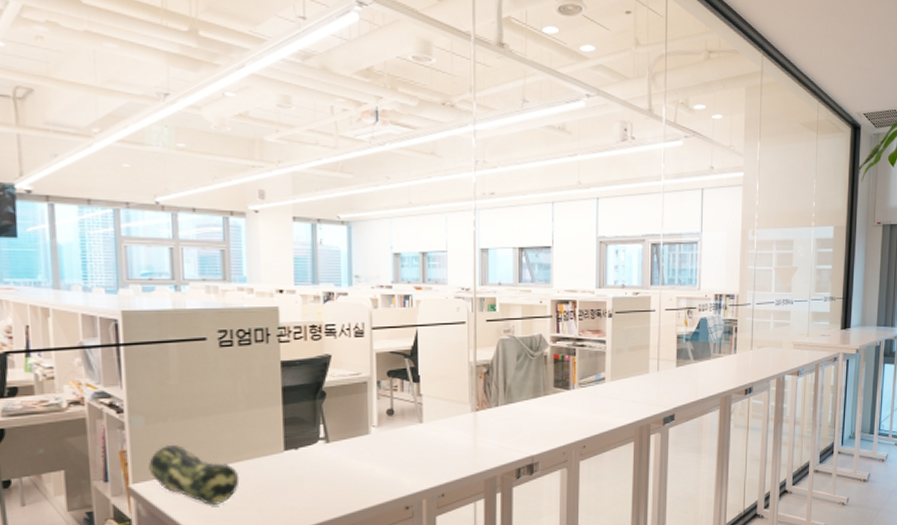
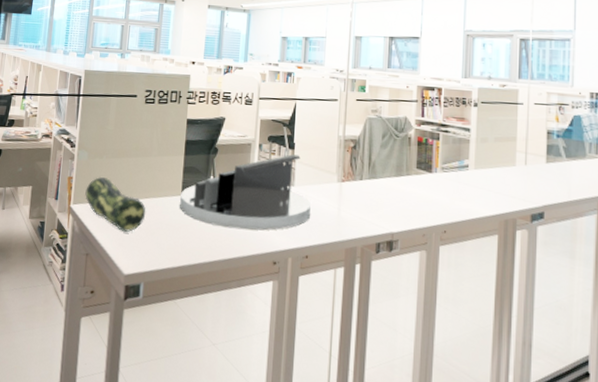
desk organizer: none [283,388,443,480] -> present [180,154,311,231]

